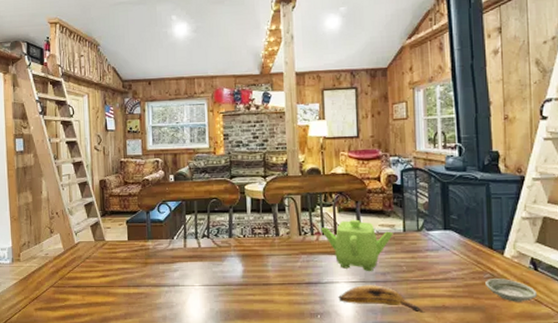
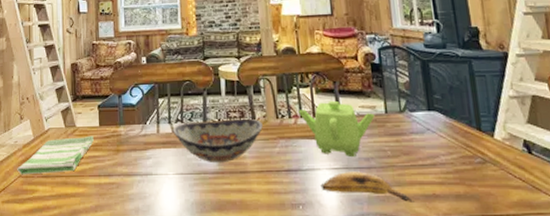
dish towel: none [49,249,124,285] -> present [17,135,95,175]
decorative bowl: none [199,235,286,276] -> present [173,118,263,163]
saucer: present [485,279,537,302] -> none [477,163,534,189]

